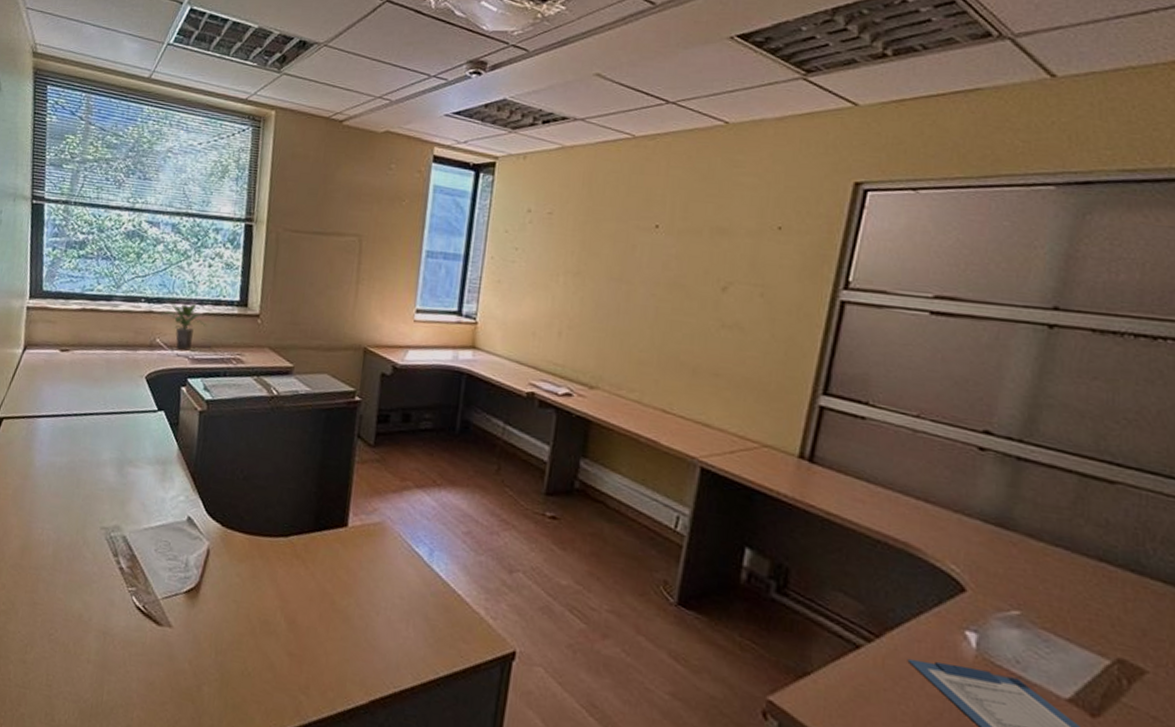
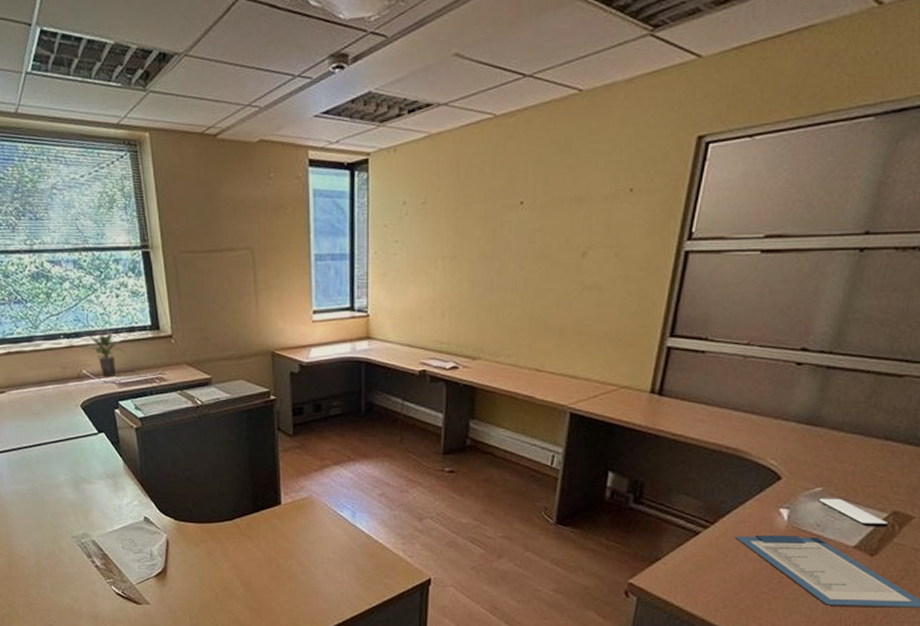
phone: none [1015,624,1113,679] -> present [818,498,889,527]

